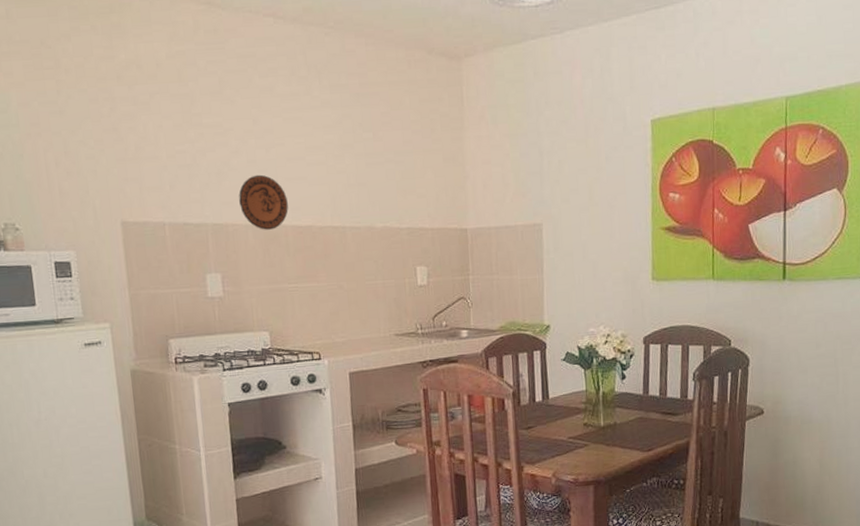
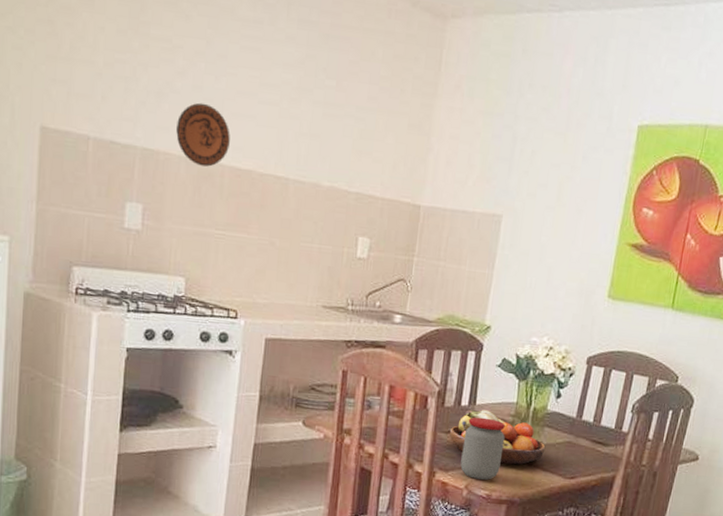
fruit bowl: none [529,402,620,449] -> present [449,410,546,465]
jar: none [543,409,582,467] -> present [460,417,505,480]

